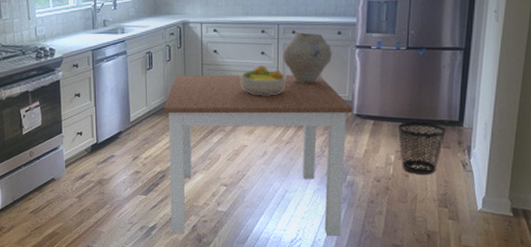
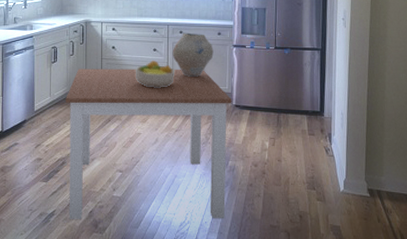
wastebasket: present [398,121,447,174] -> none [271,111,311,159]

